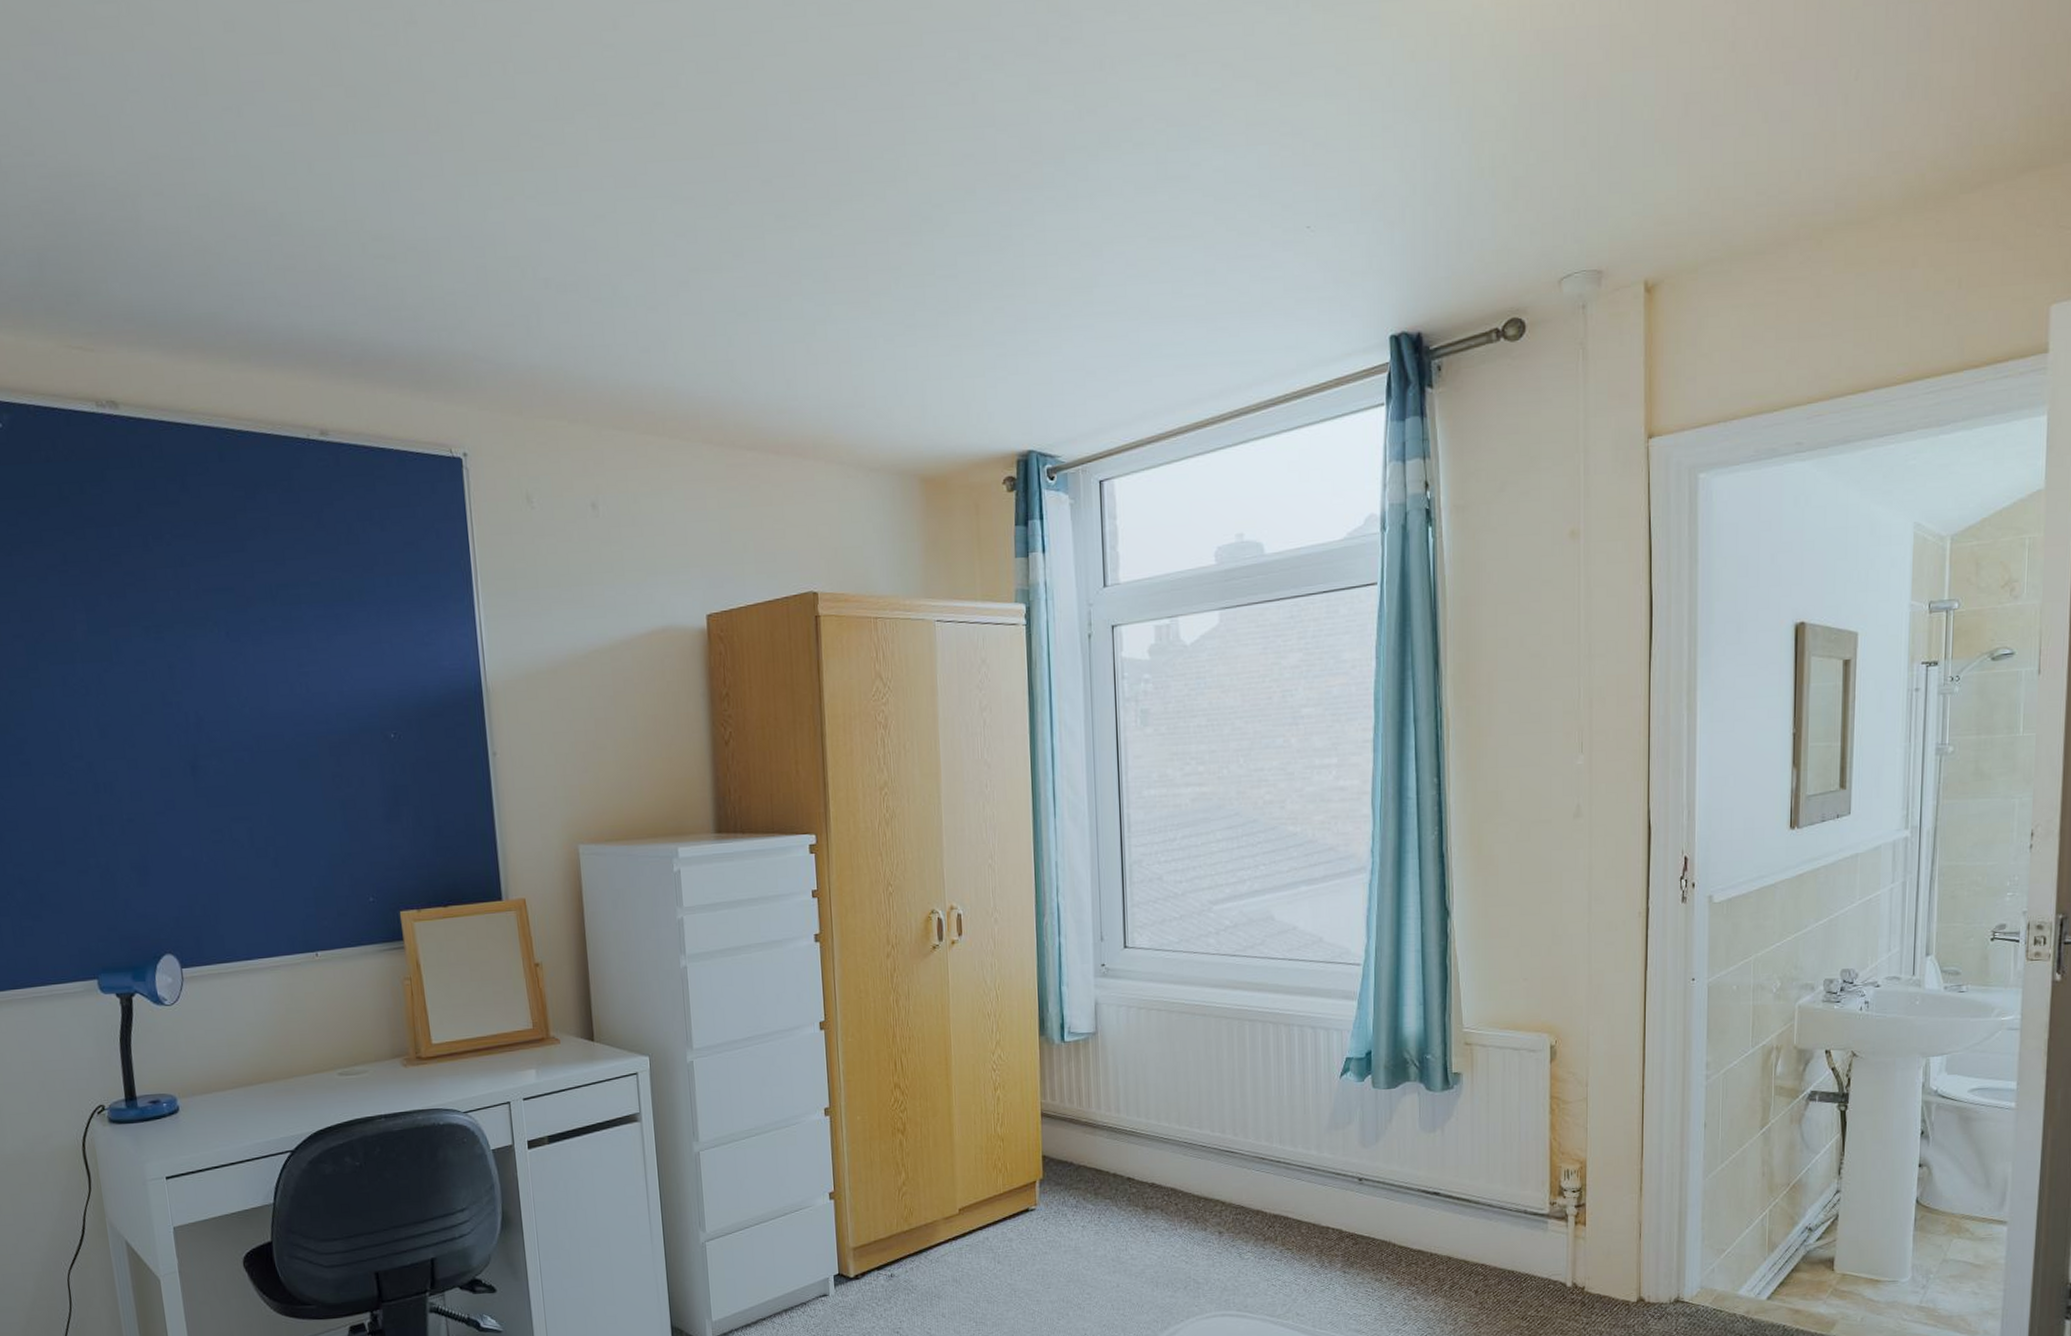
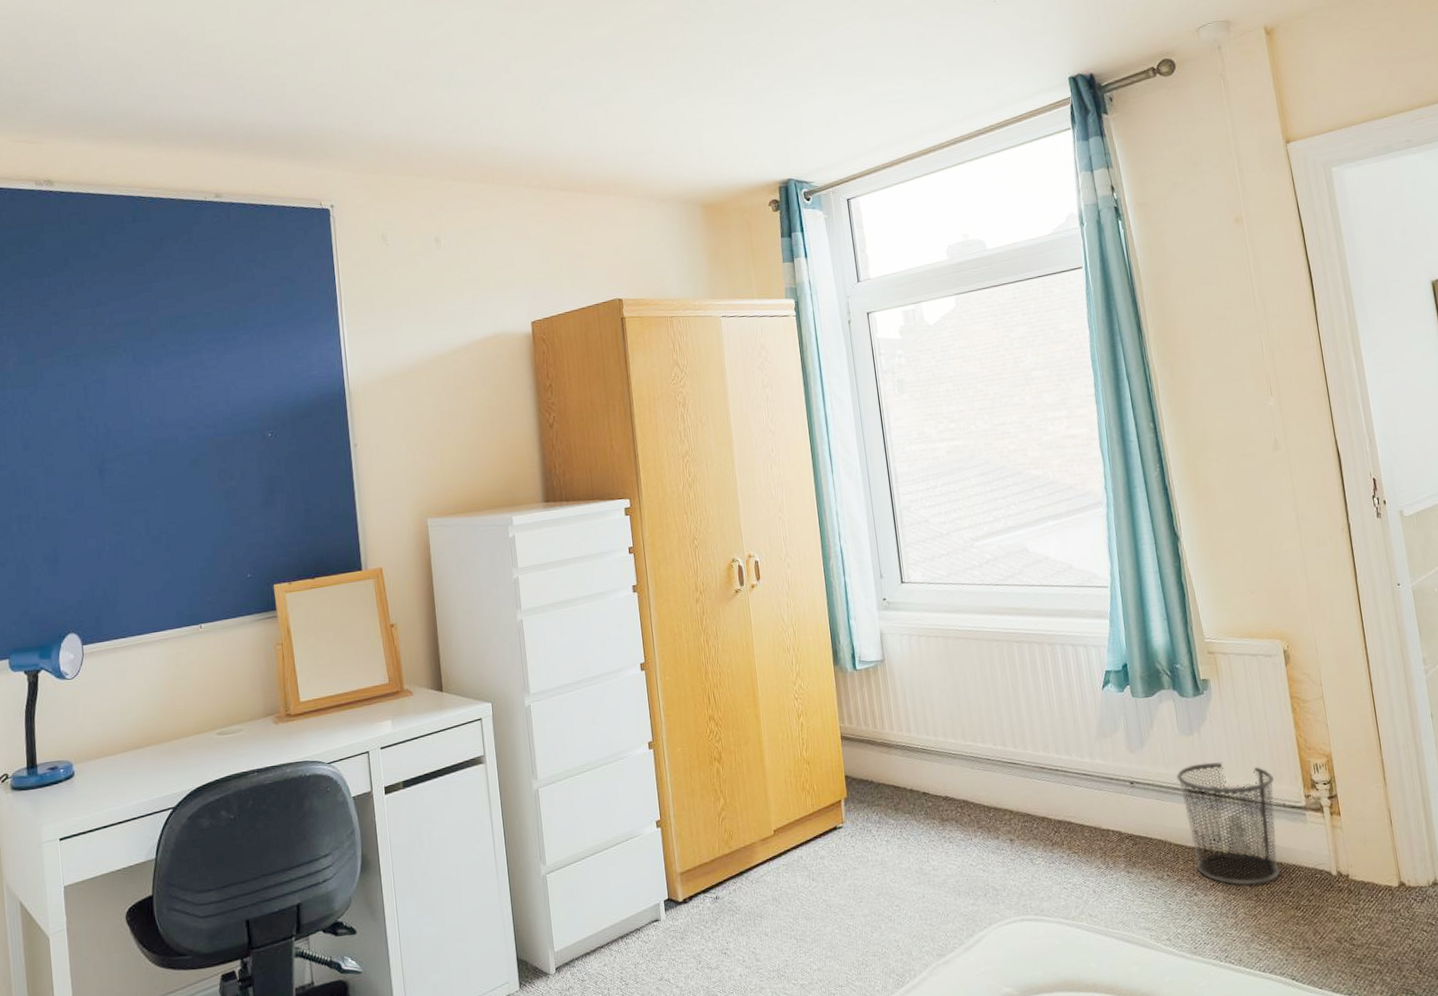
waste bin: none [1410,1162,1518,1292] -> present [1175,761,1281,886]

